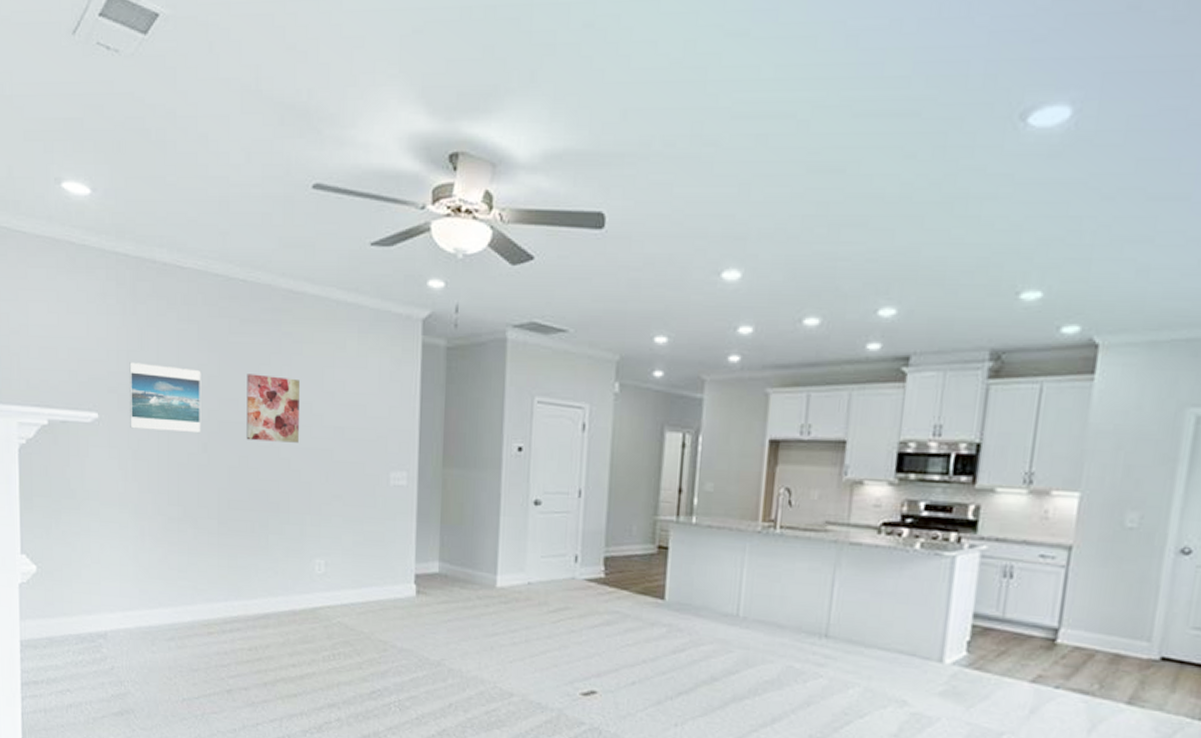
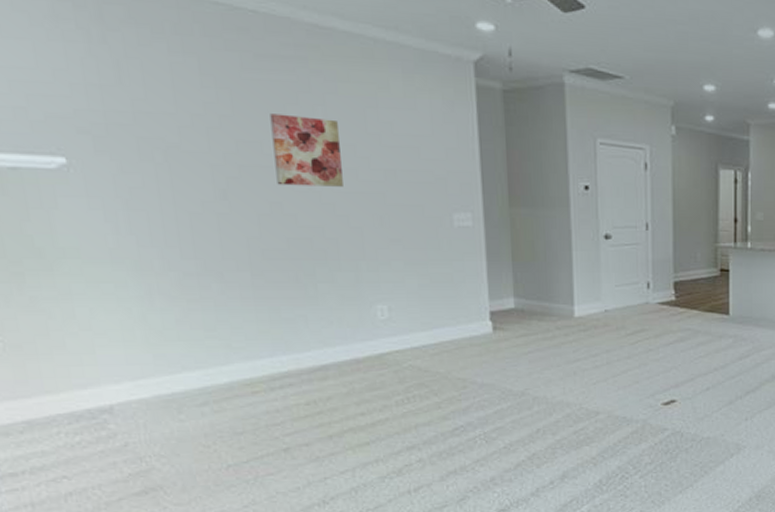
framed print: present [129,362,201,432] -> none [105,98,217,178]

